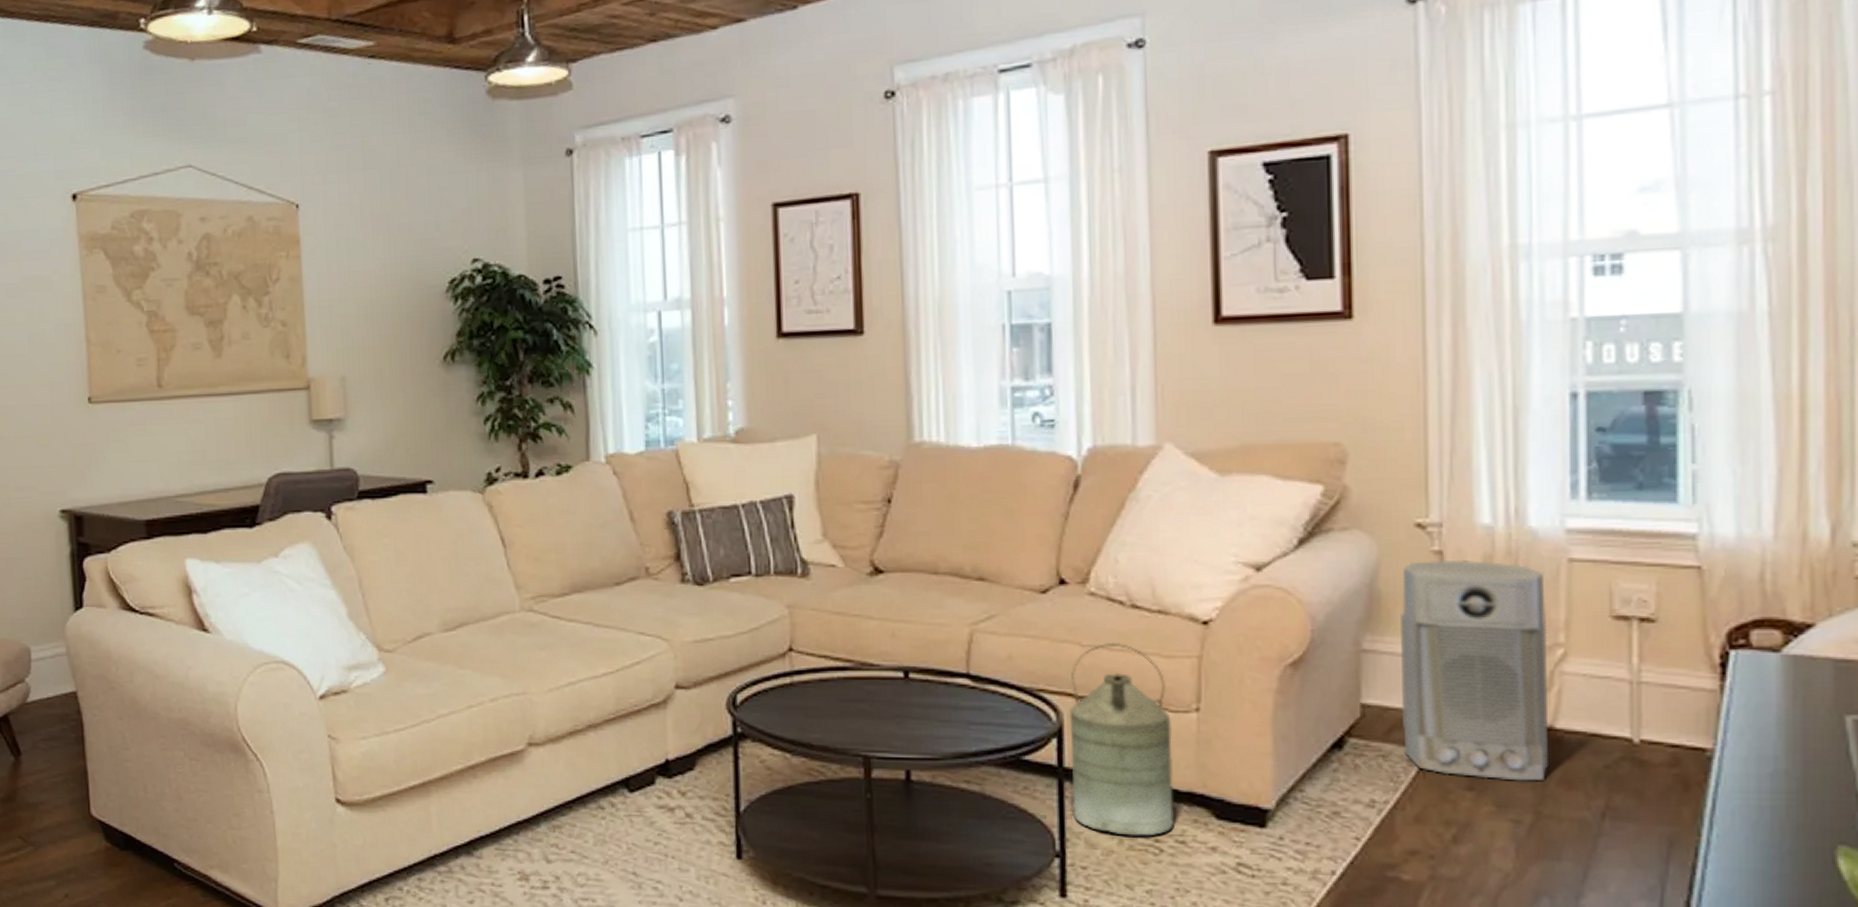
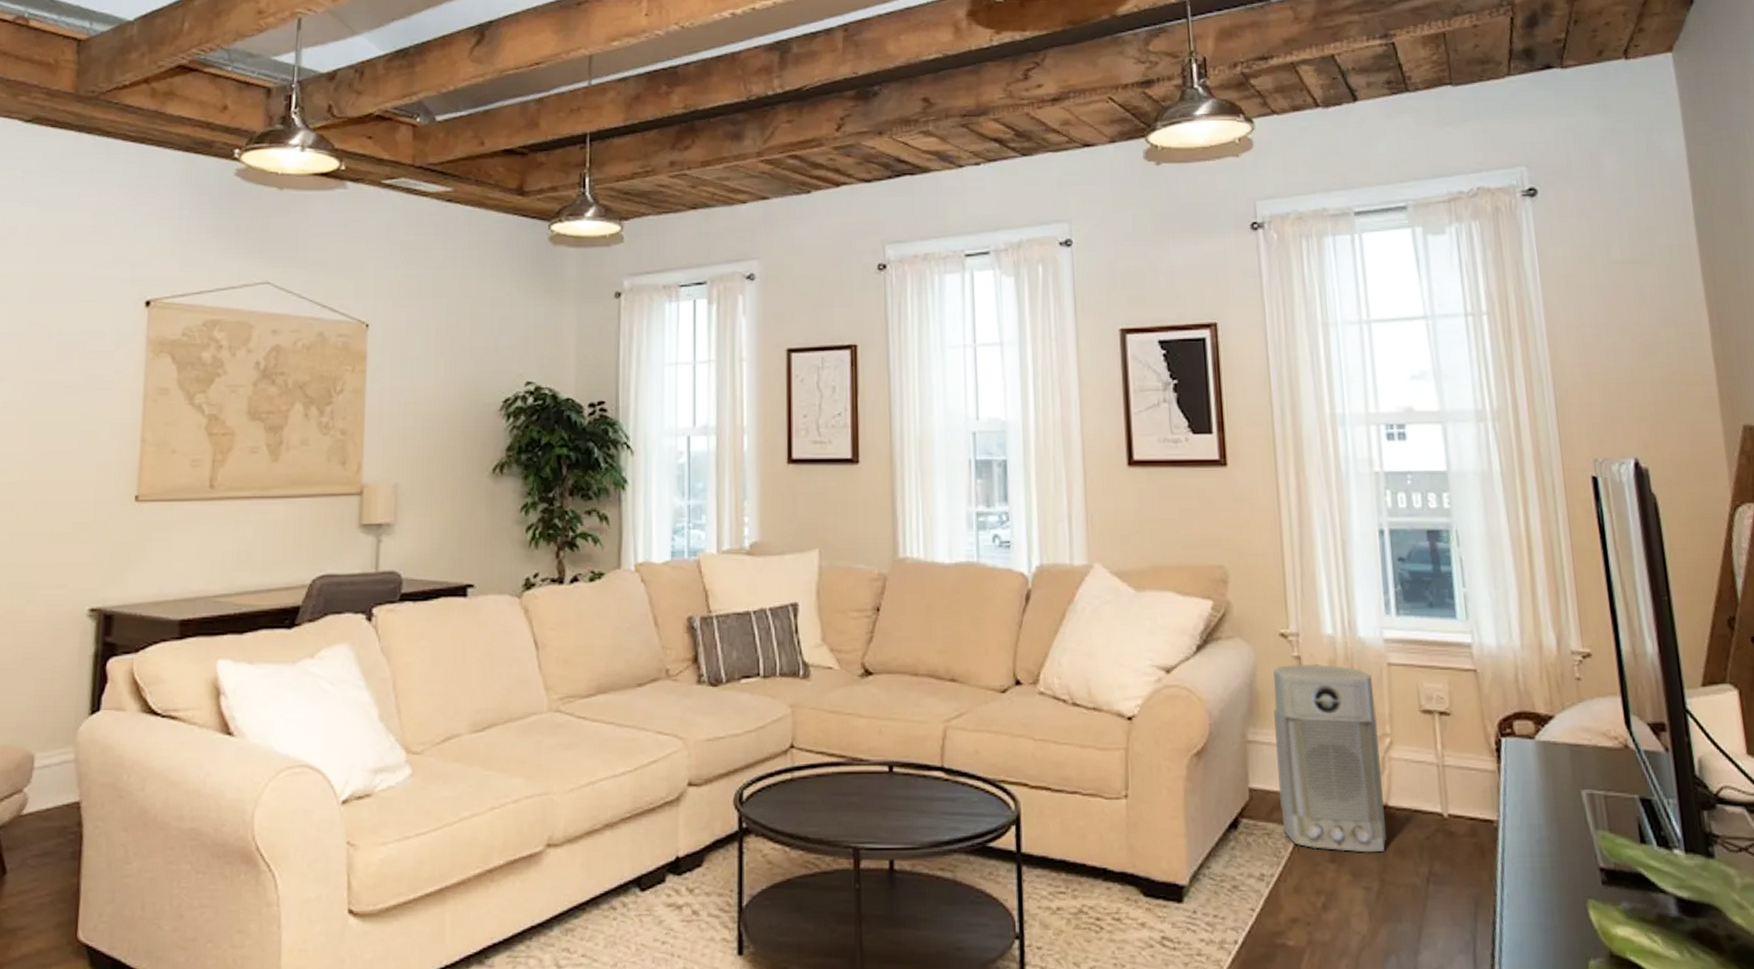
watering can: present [1069,642,1174,837] -> none [1025,736,1111,916]

